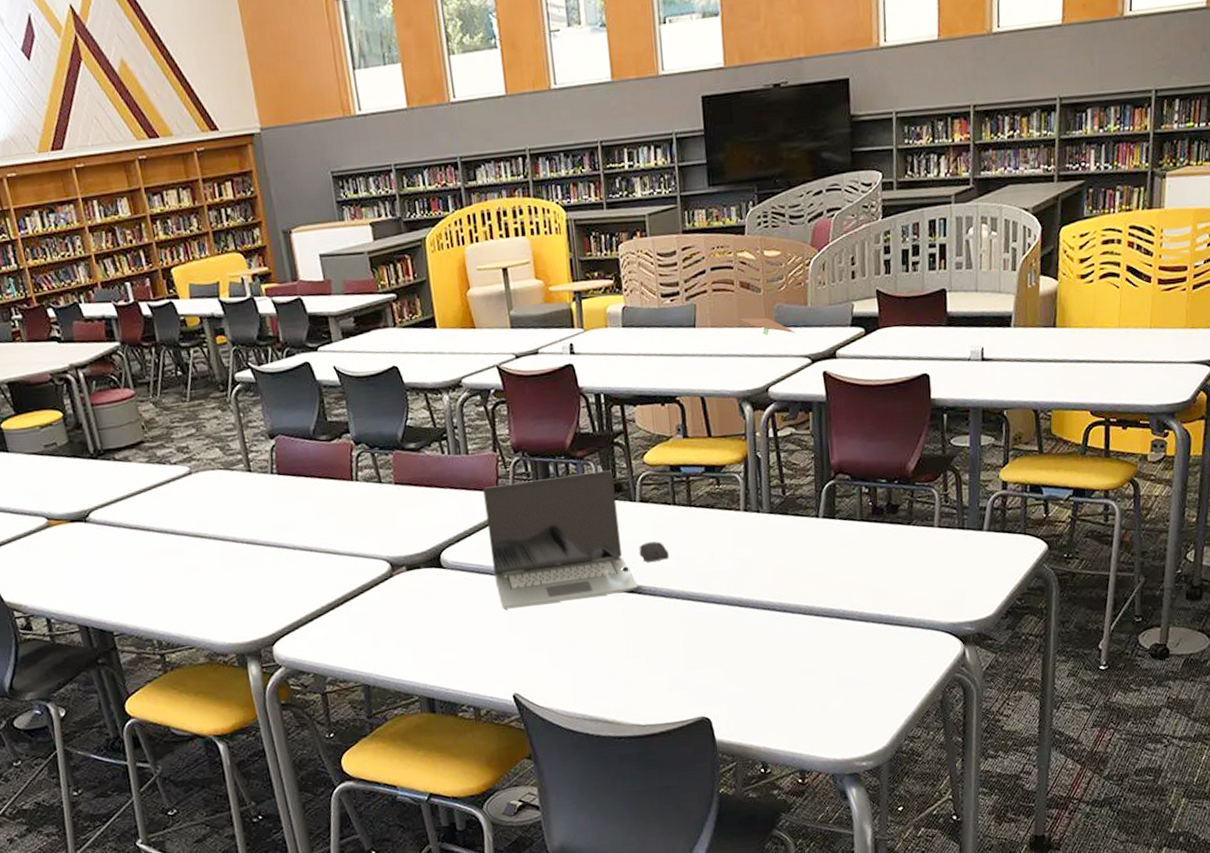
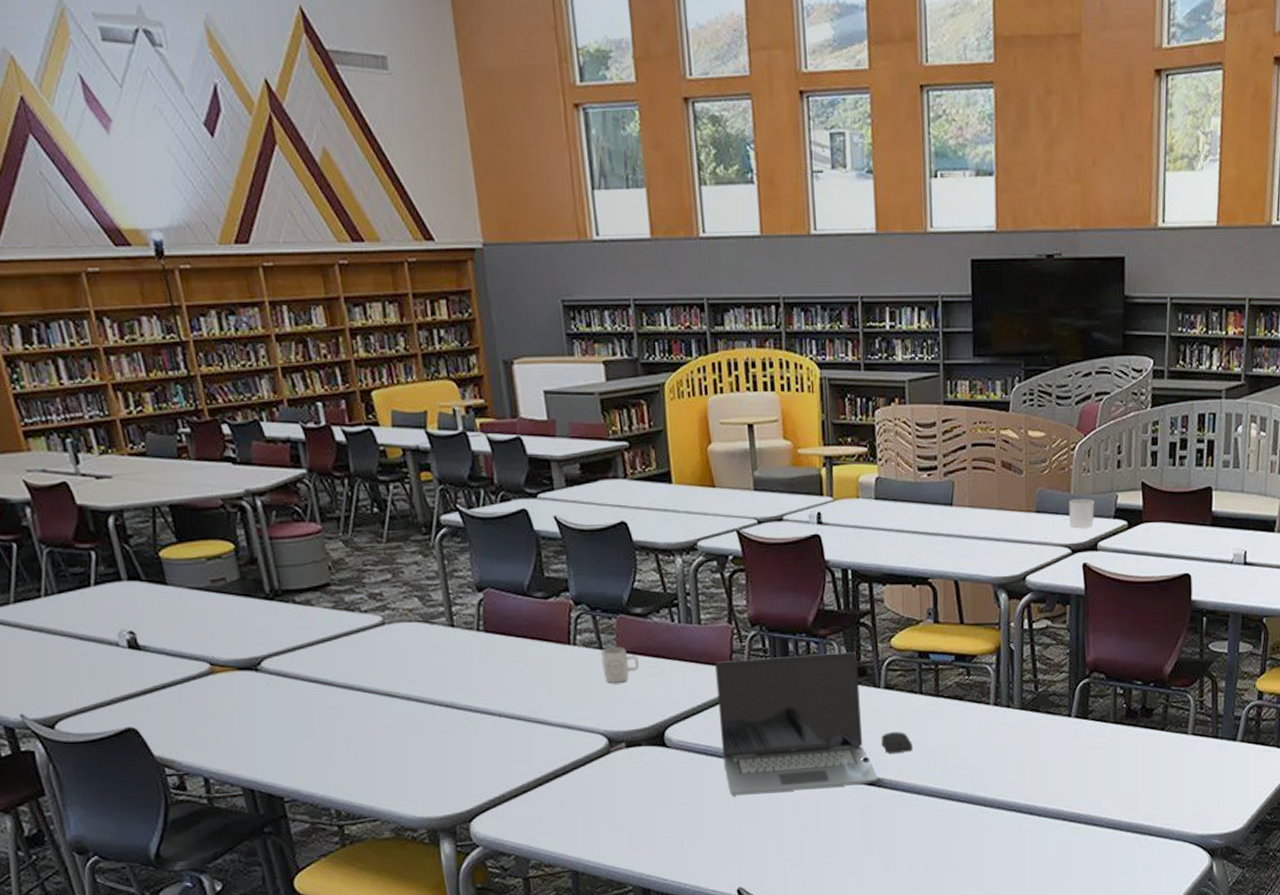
mug: none [381,480,415,513] -> present [601,647,639,683]
papers: present [739,317,797,336] -> none [999,500,1058,521]
mug: none [806,310,832,340] -> present [1068,499,1095,529]

